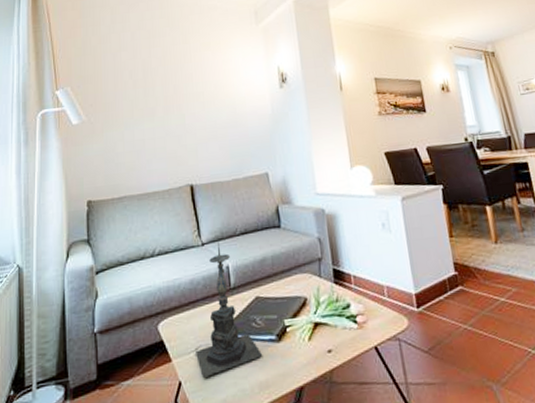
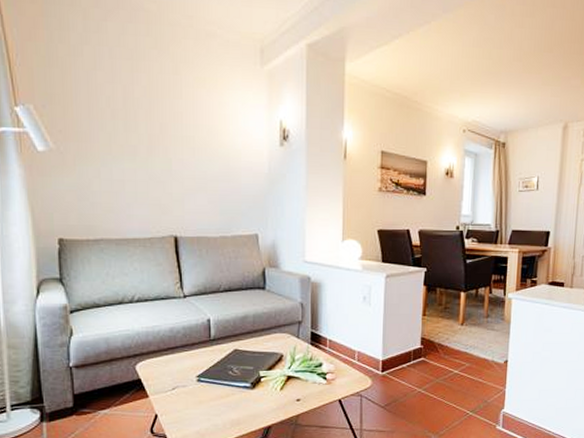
candle holder: present [196,241,263,378] -> none [173,295,237,413]

